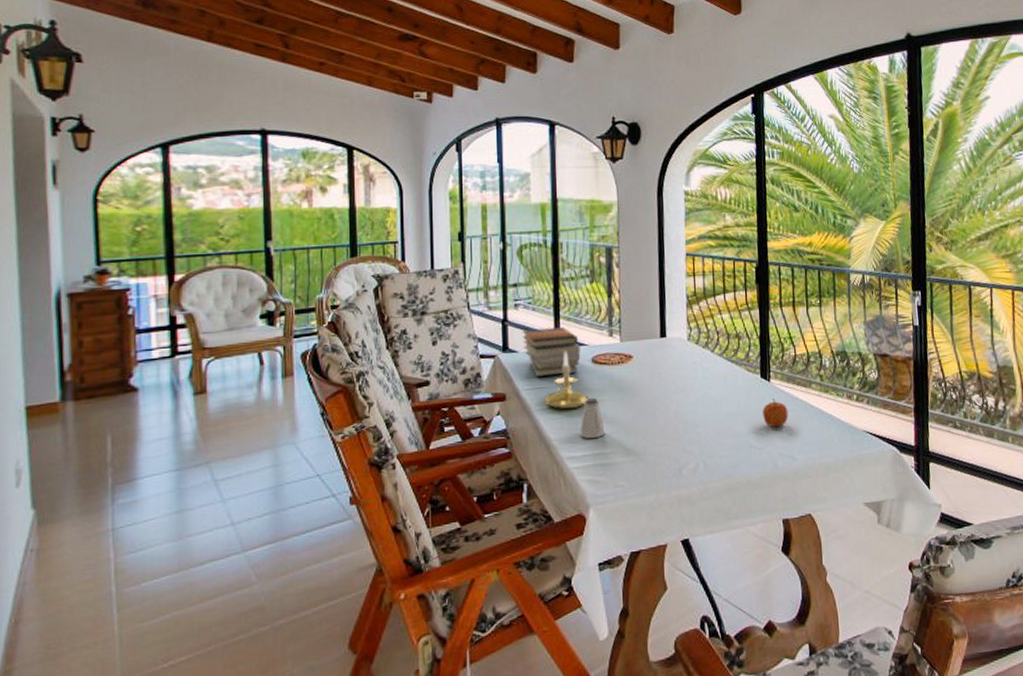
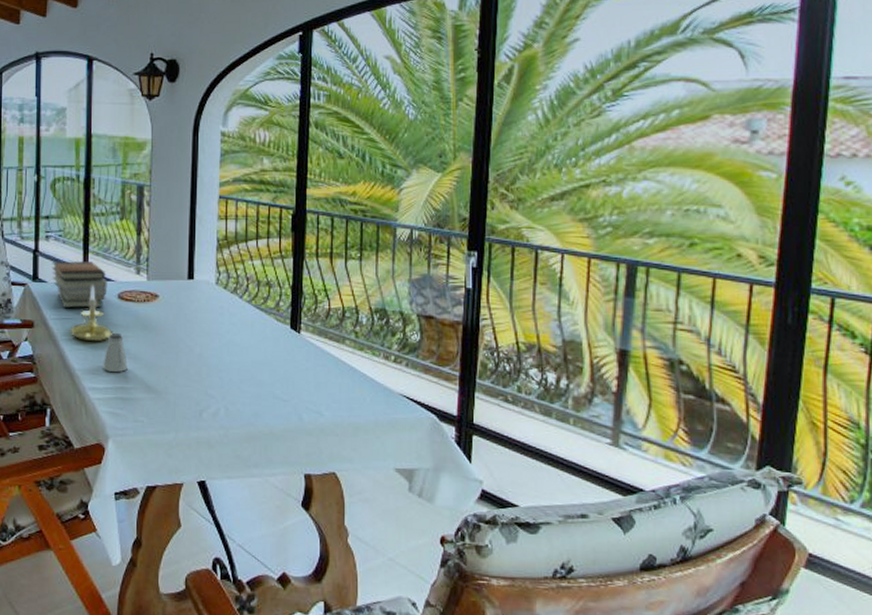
apple: present [763,399,789,428] -> none [290,351,318,381]

